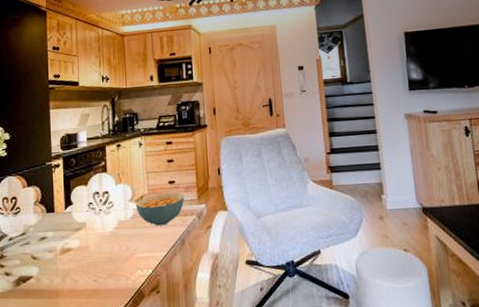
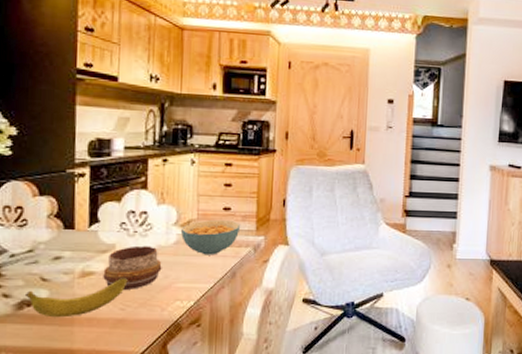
banana: none [21,251,98,291] -> present [24,277,128,318]
decorative bowl: none [78,221,124,262] -> present [103,245,162,289]

